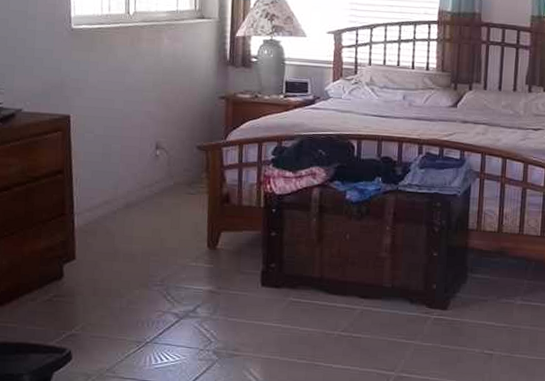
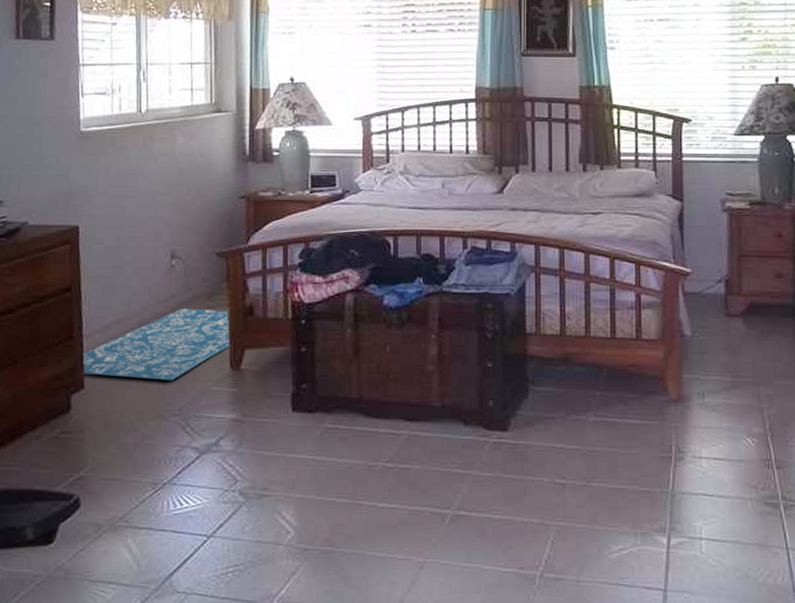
rug: none [73,193,209,255] -> present [82,308,231,380]

